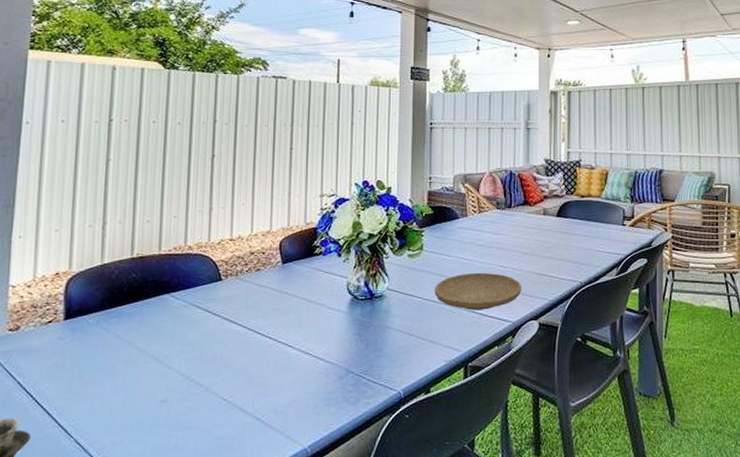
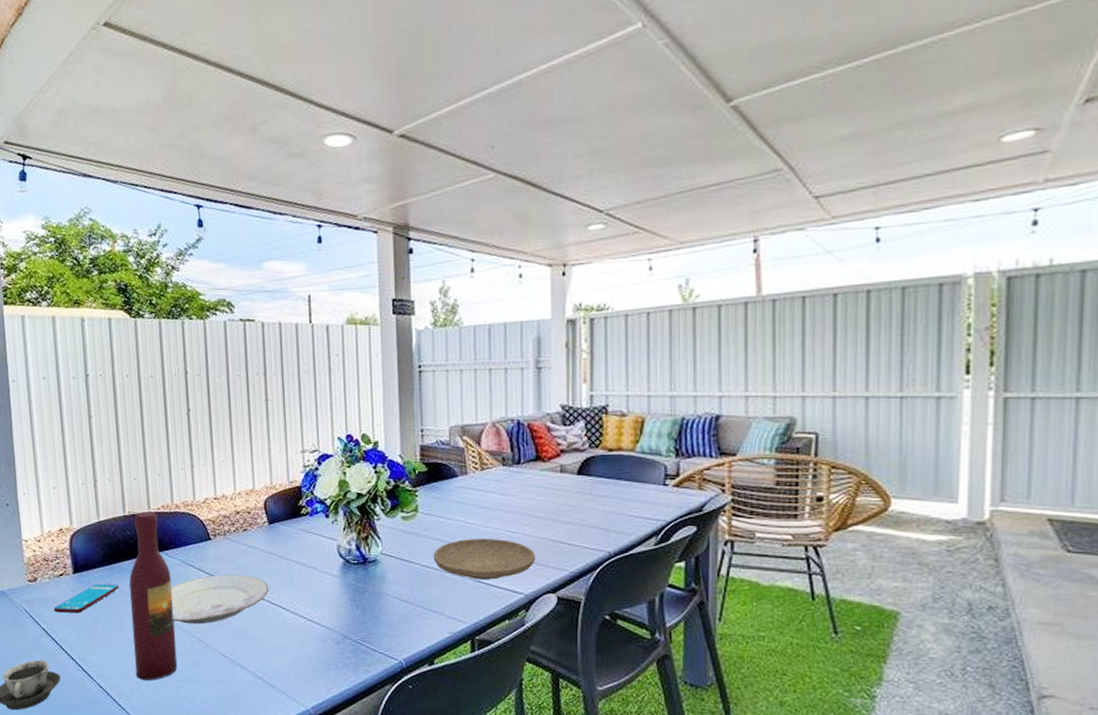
smartphone: none [34,329,116,363] -> present [53,584,119,613]
wine bottle: none [122,253,175,432] -> present [129,512,178,681]
plate: none [172,314,277,368] -> present [171,575,269,625]

